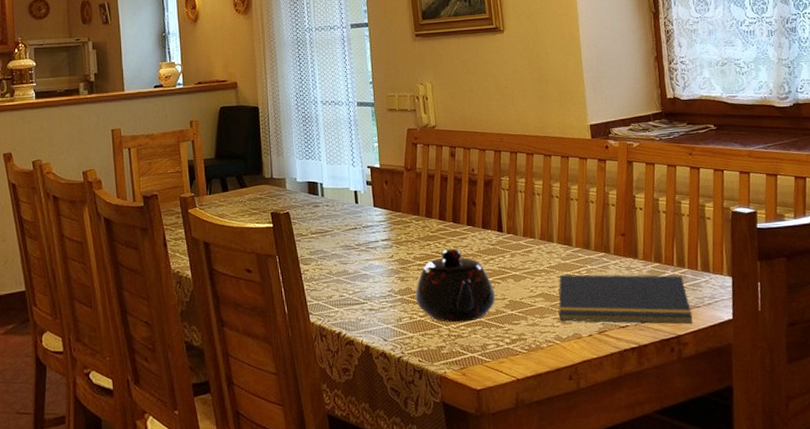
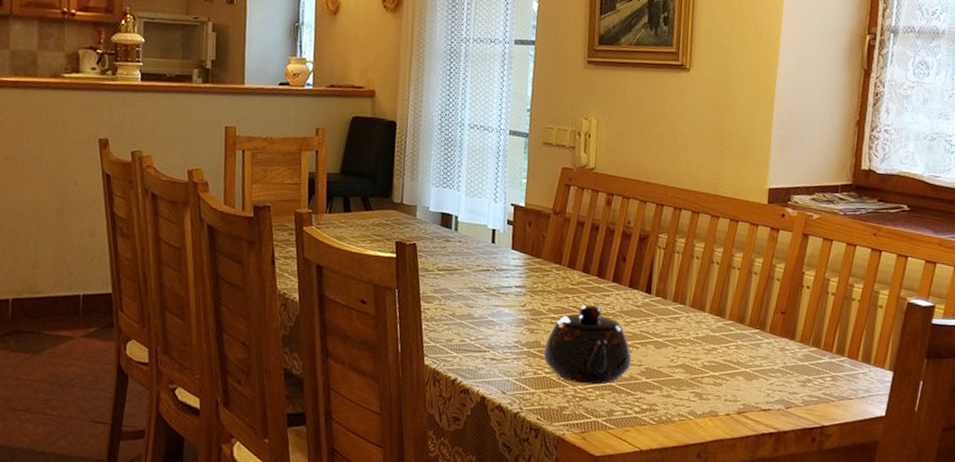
notepad: present [558,274,693,325] -> none [697,347,843,417]

